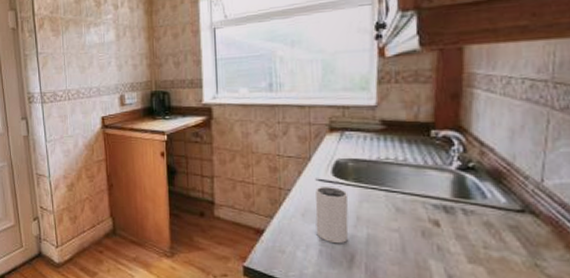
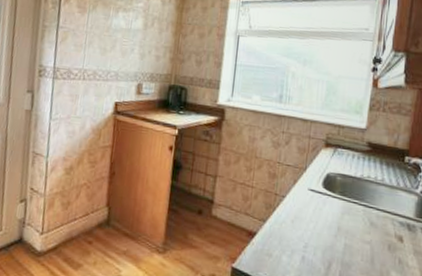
mug: present [315,187,349,244] -> none [302,196,334,252]

